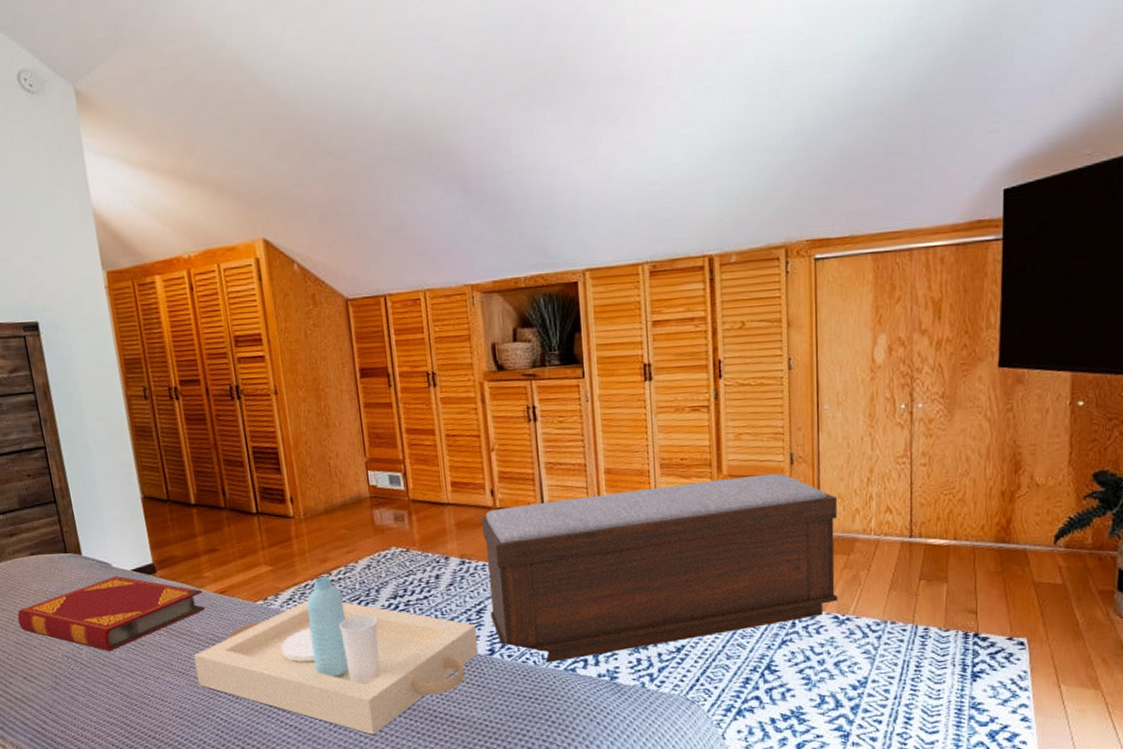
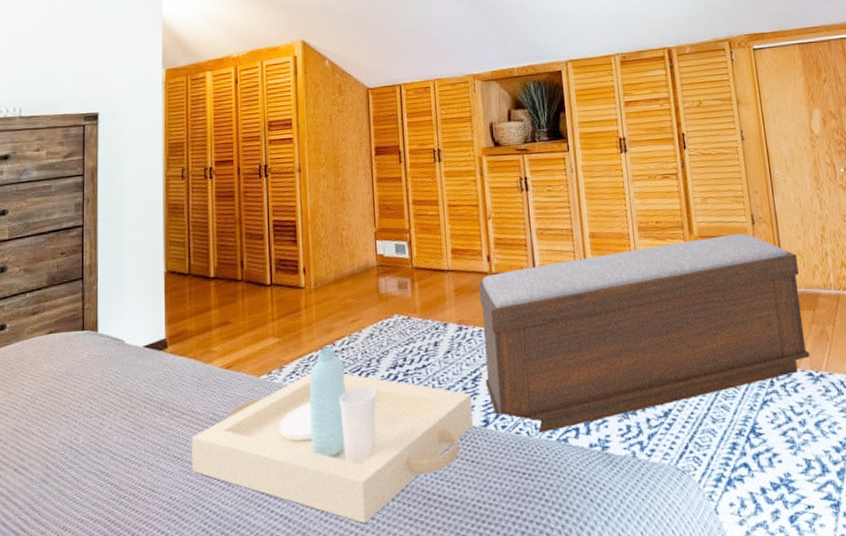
hardback book: present [17,576,205,651] -> none [22,353,209,436]

